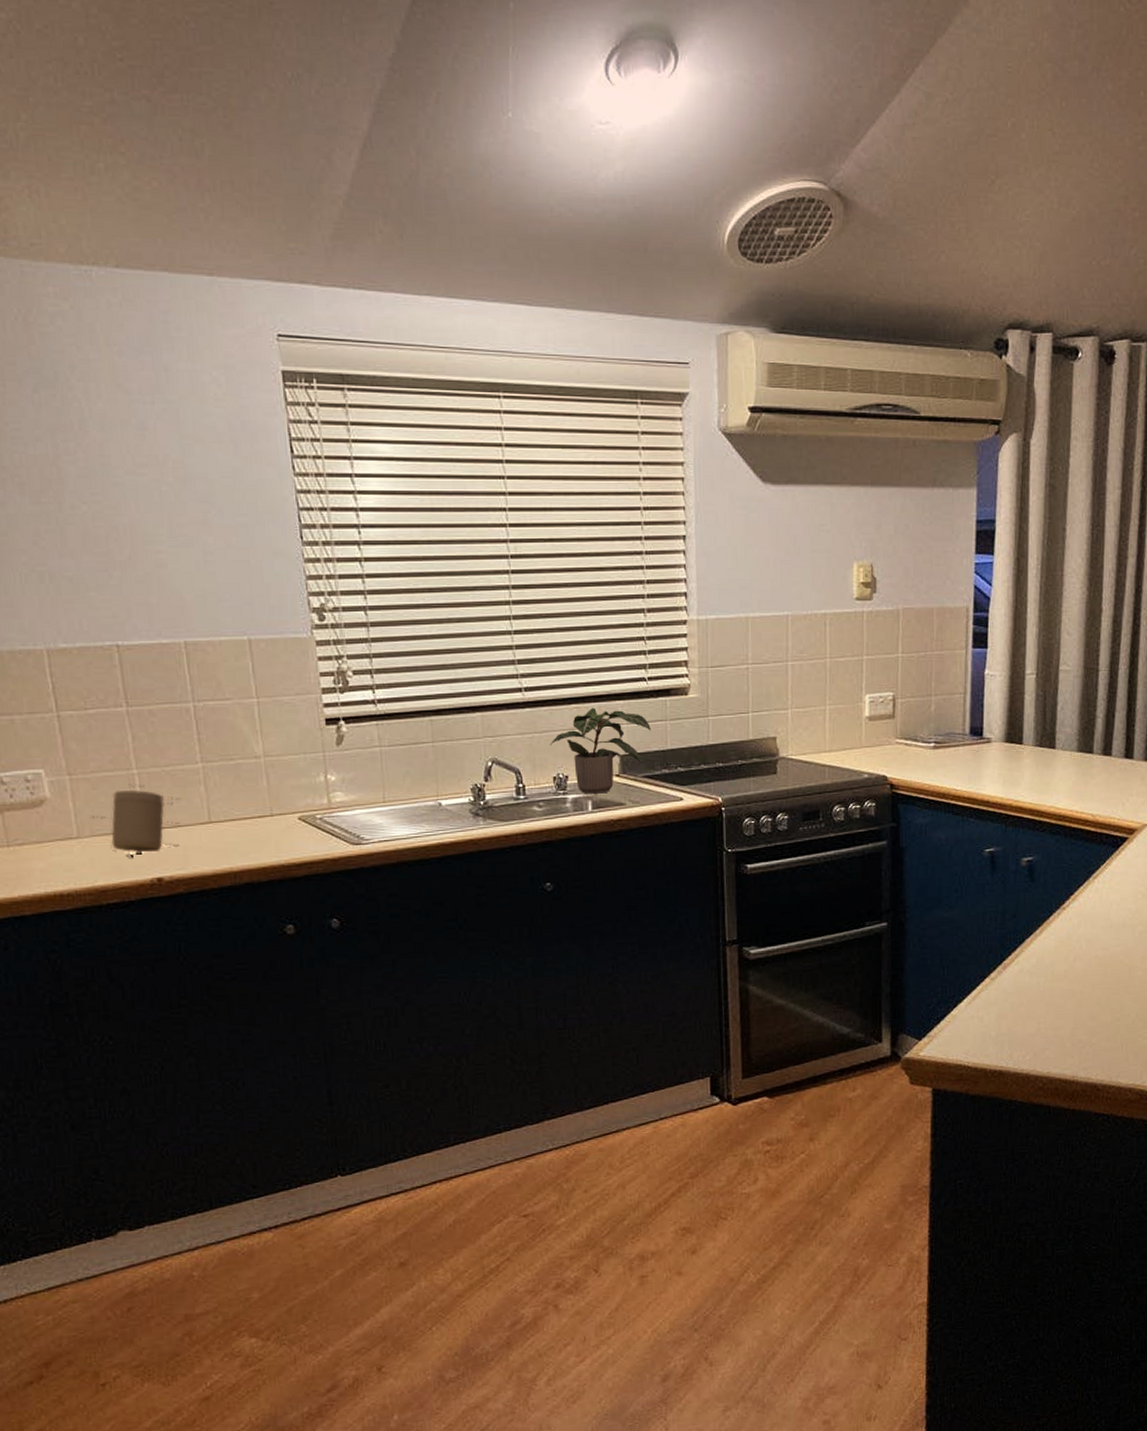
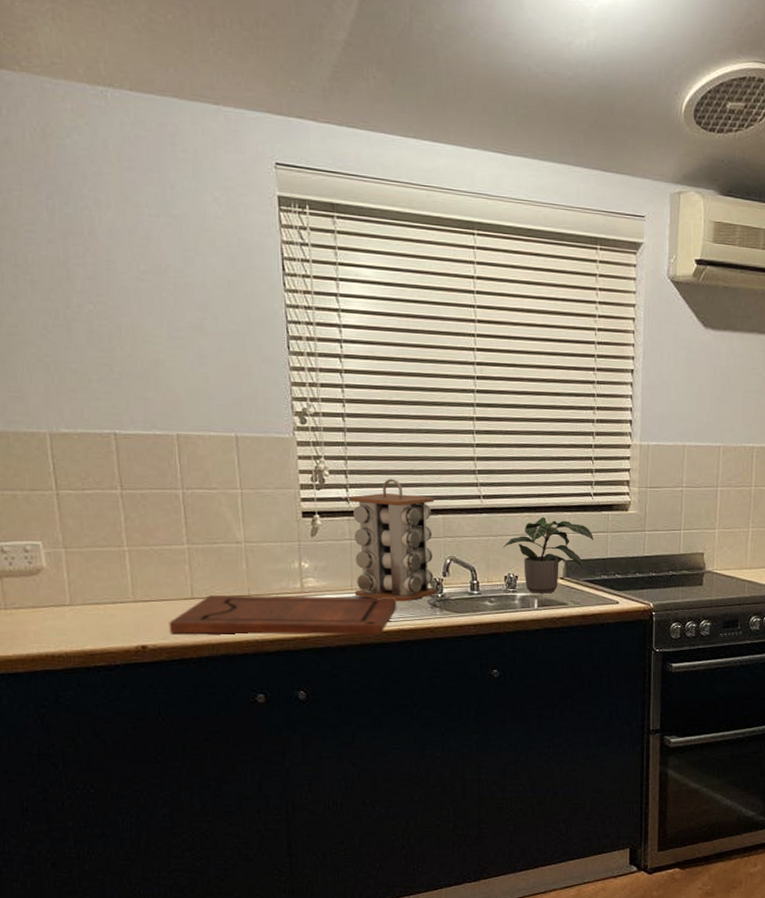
canister: present [90,783,181,859] -> none [82,559,167,627]
cutting board: none [185,809,436,863] -> present [169,594,397,636]
spice rack: none [376,675,480,813] -> present [349,478,438,602]

